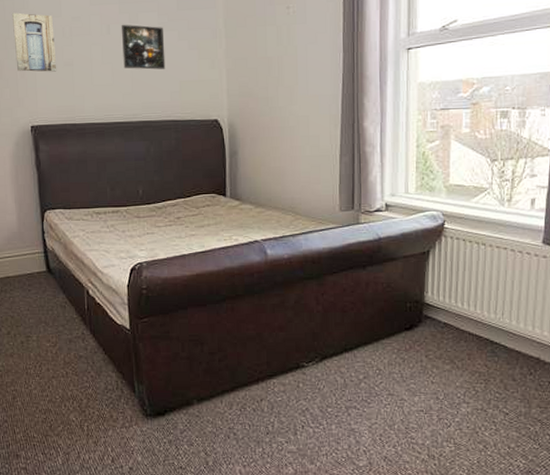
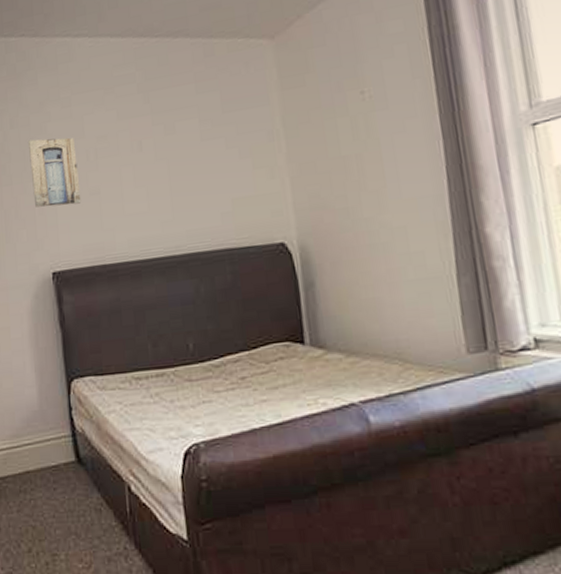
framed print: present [121,24,166,70] -> none [155,135,213,191]

